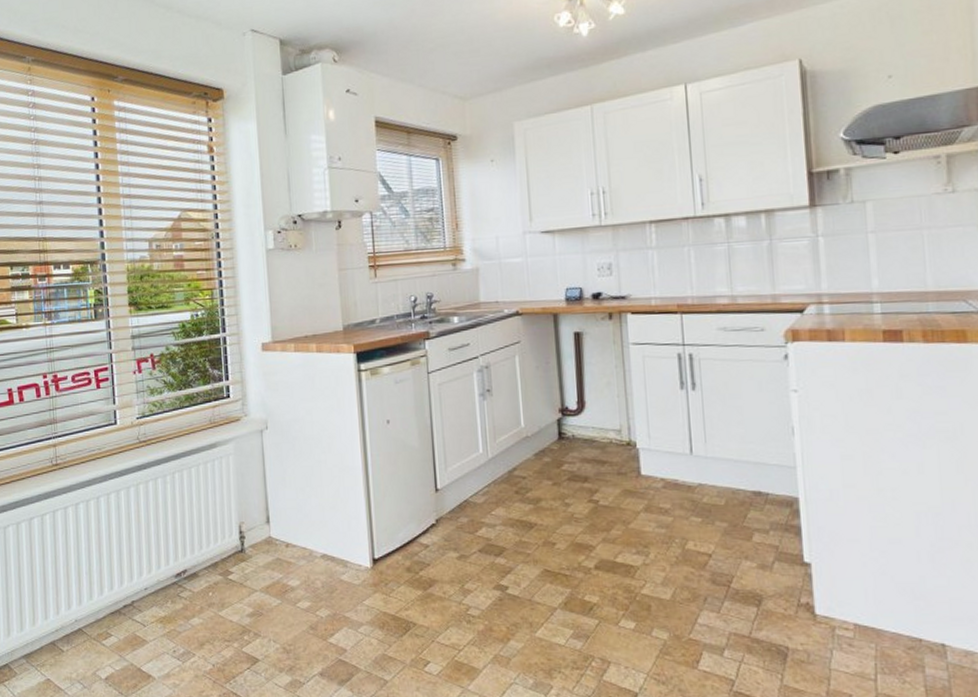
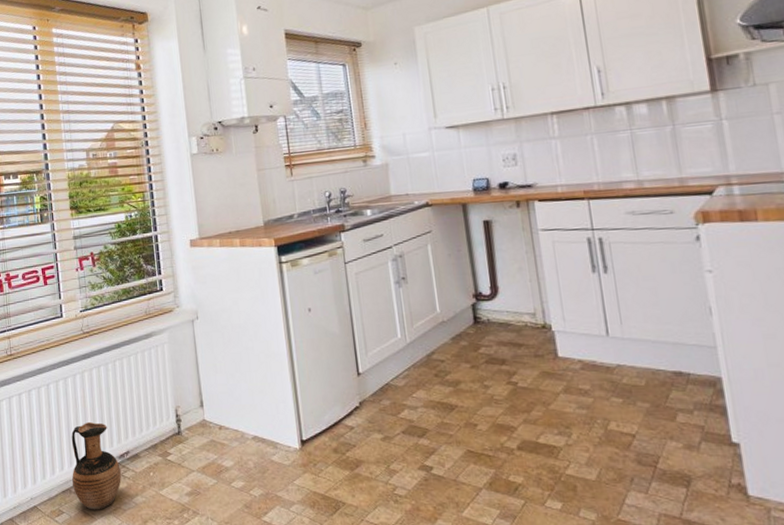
ceramic jug: none [122,538,177,633] -> present [71,421,121,510]

